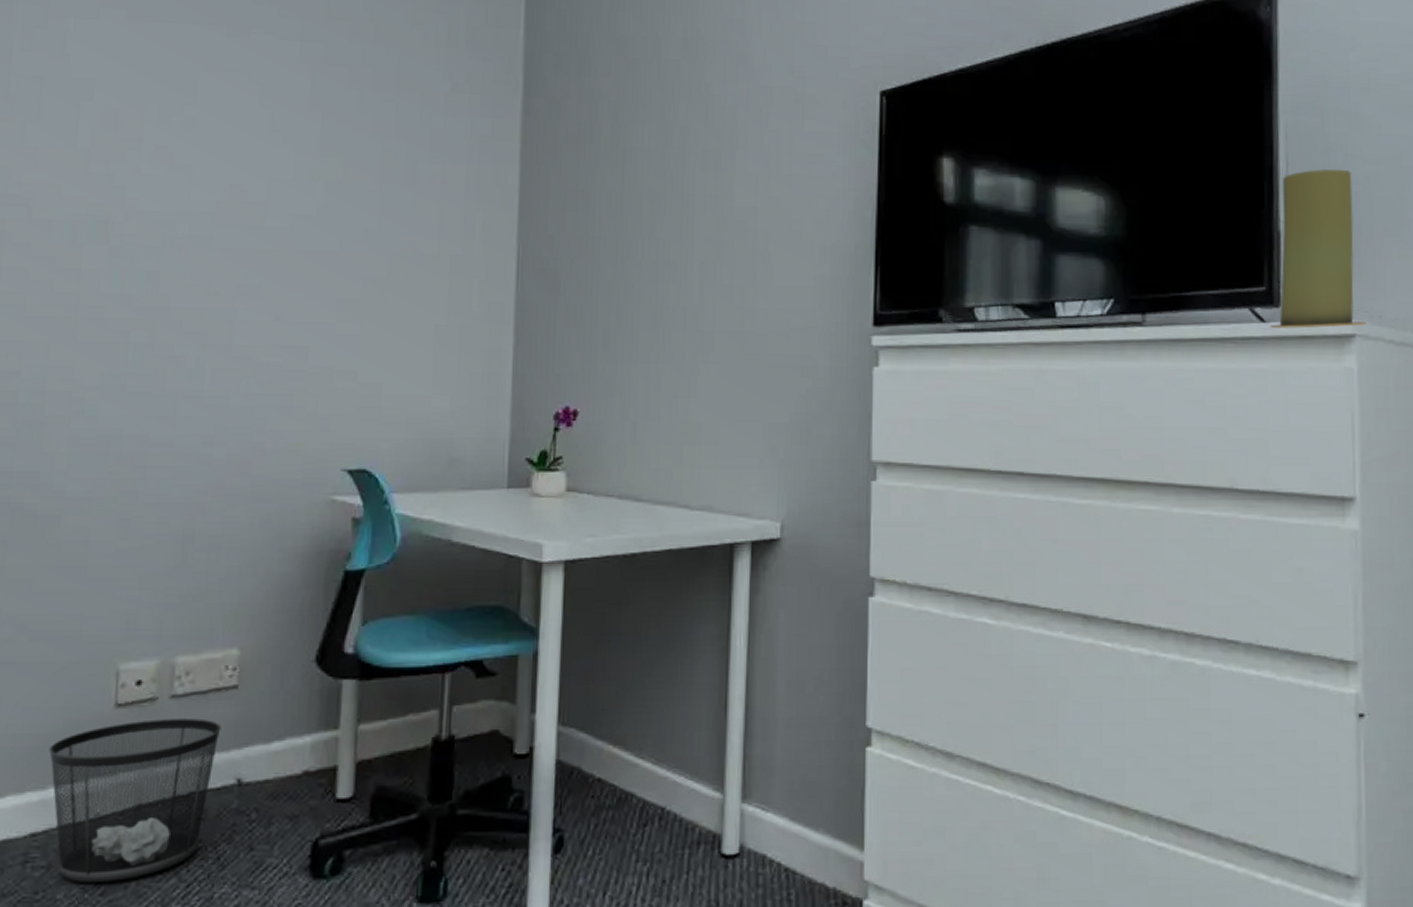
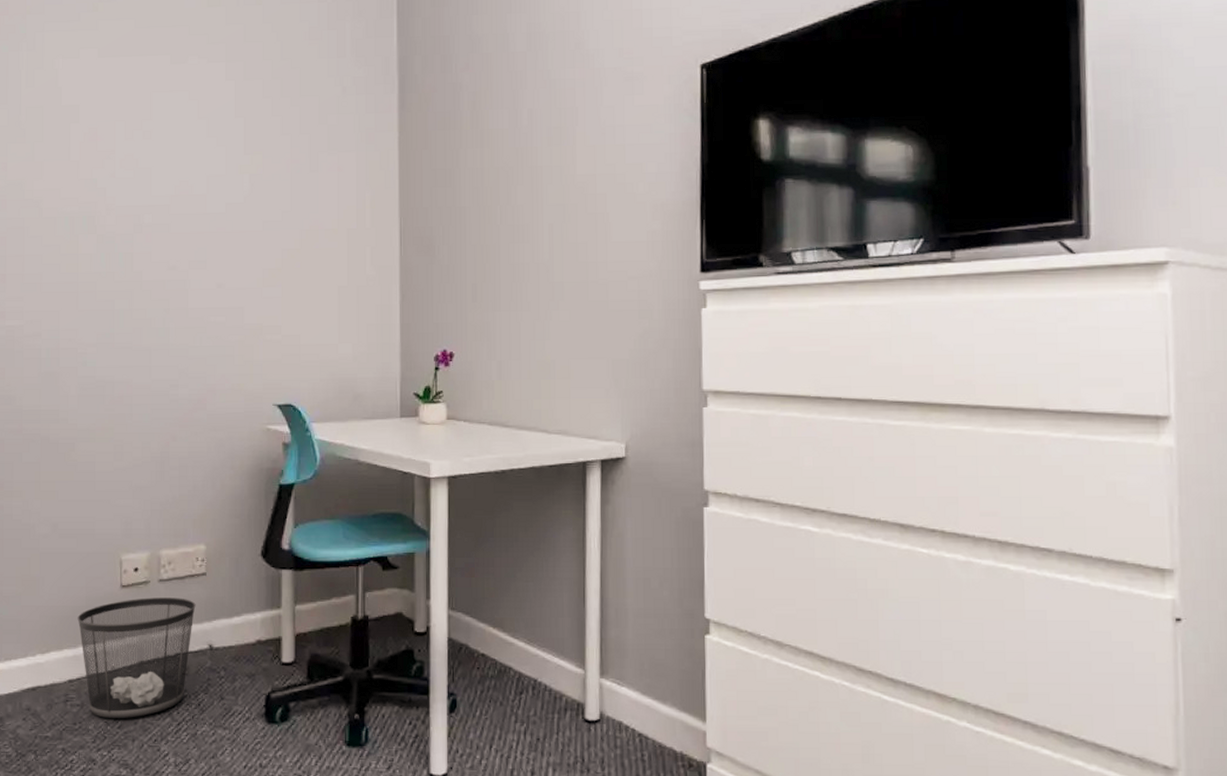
candle: present [1270,168,1366,328] -> none [1080,103,1180,259]

